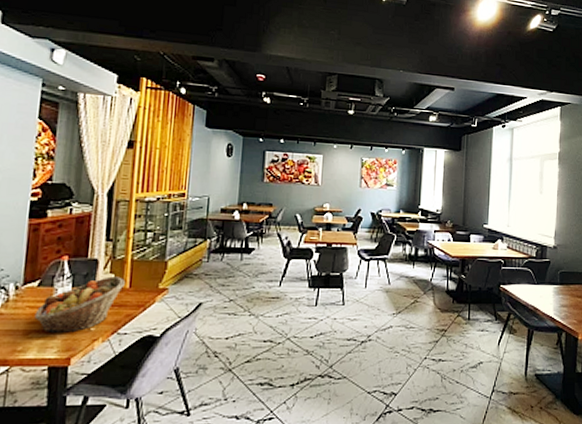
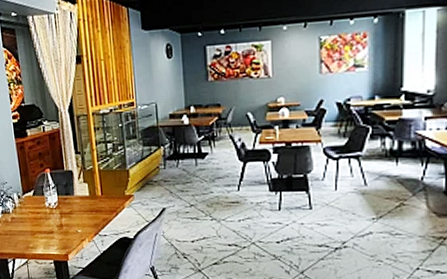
fruit basket: present [34,276,125,333] -> none [36,185,97,234]

